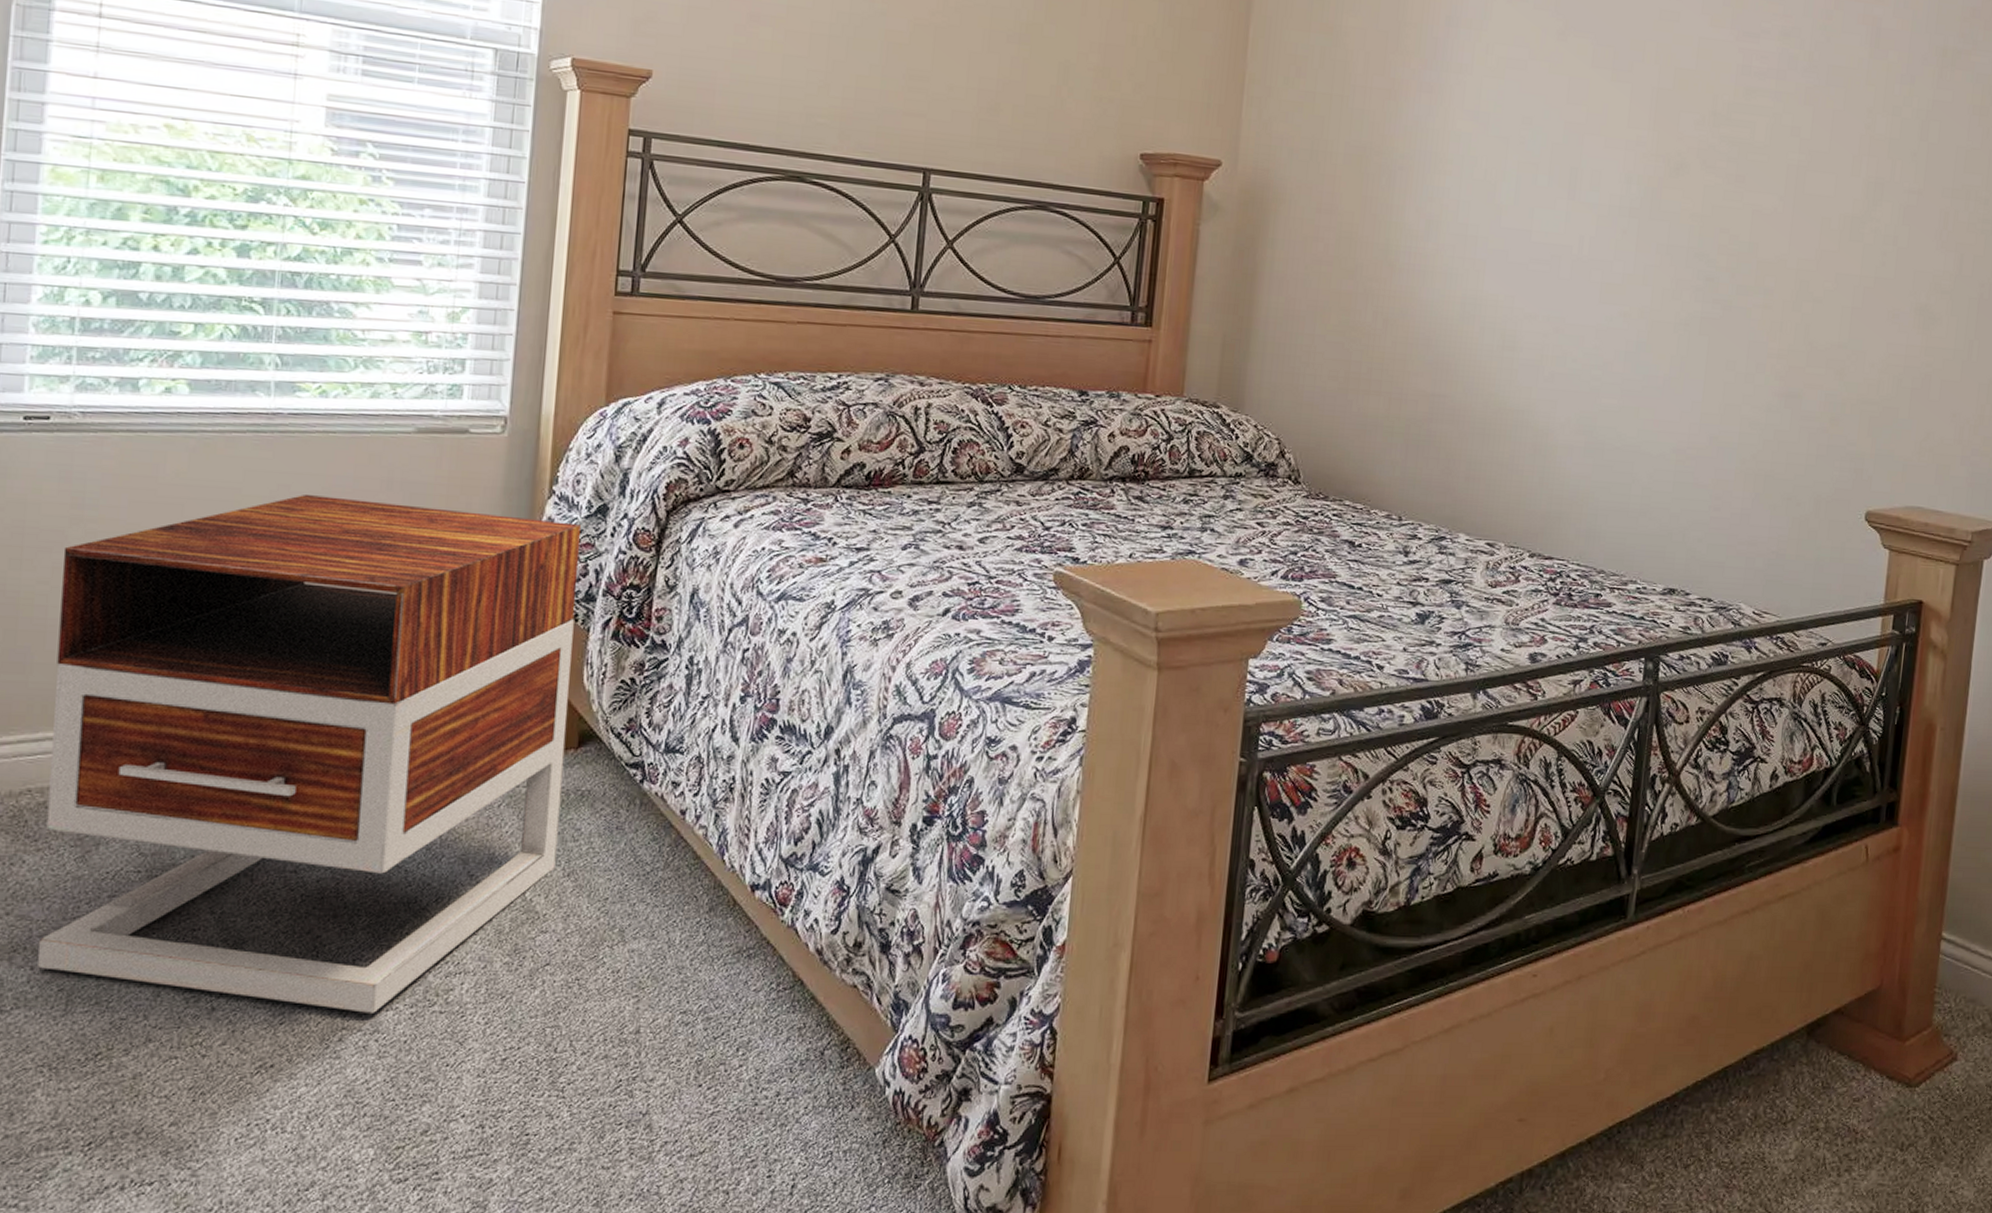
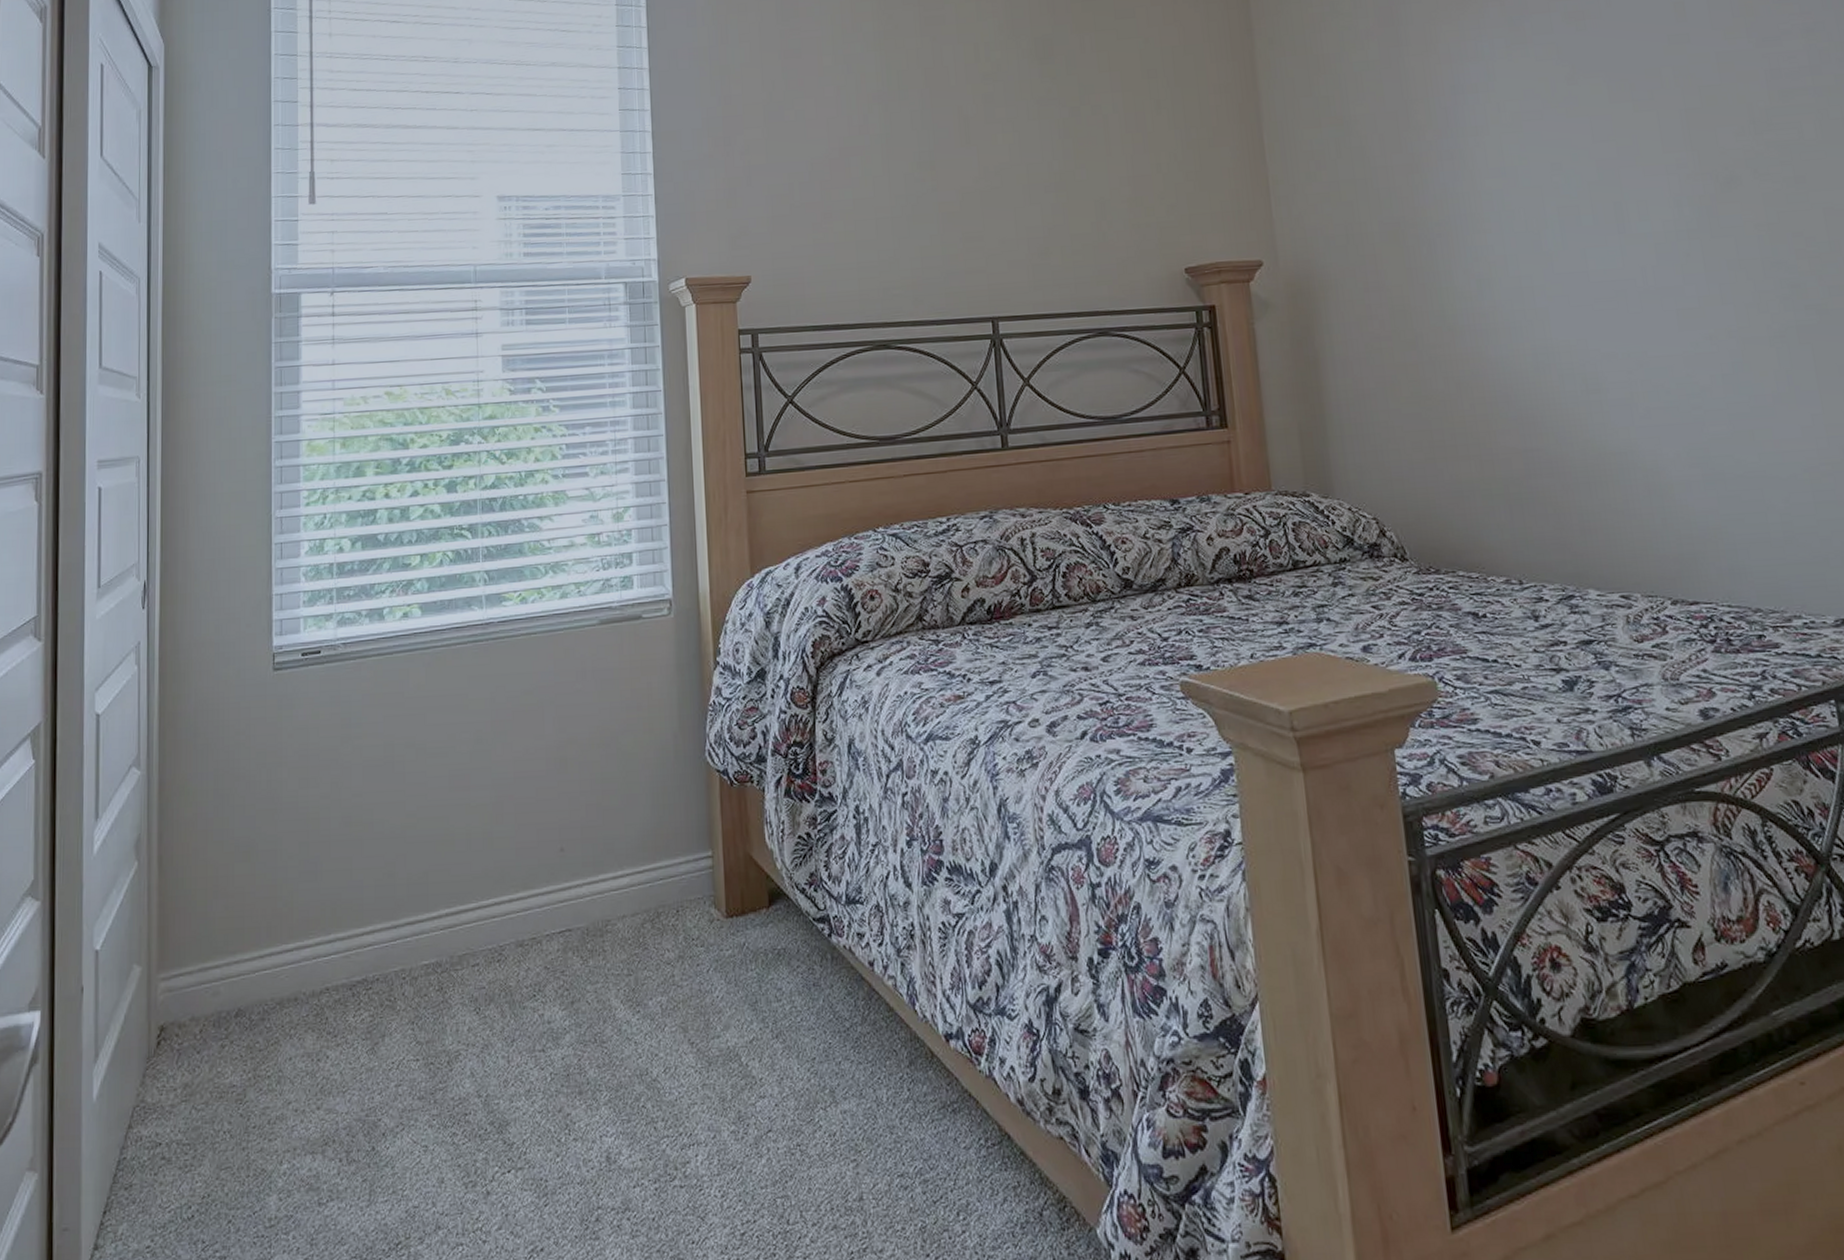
nightstand: present [38,495,581,1015] -> none [338,689,764,1192]

